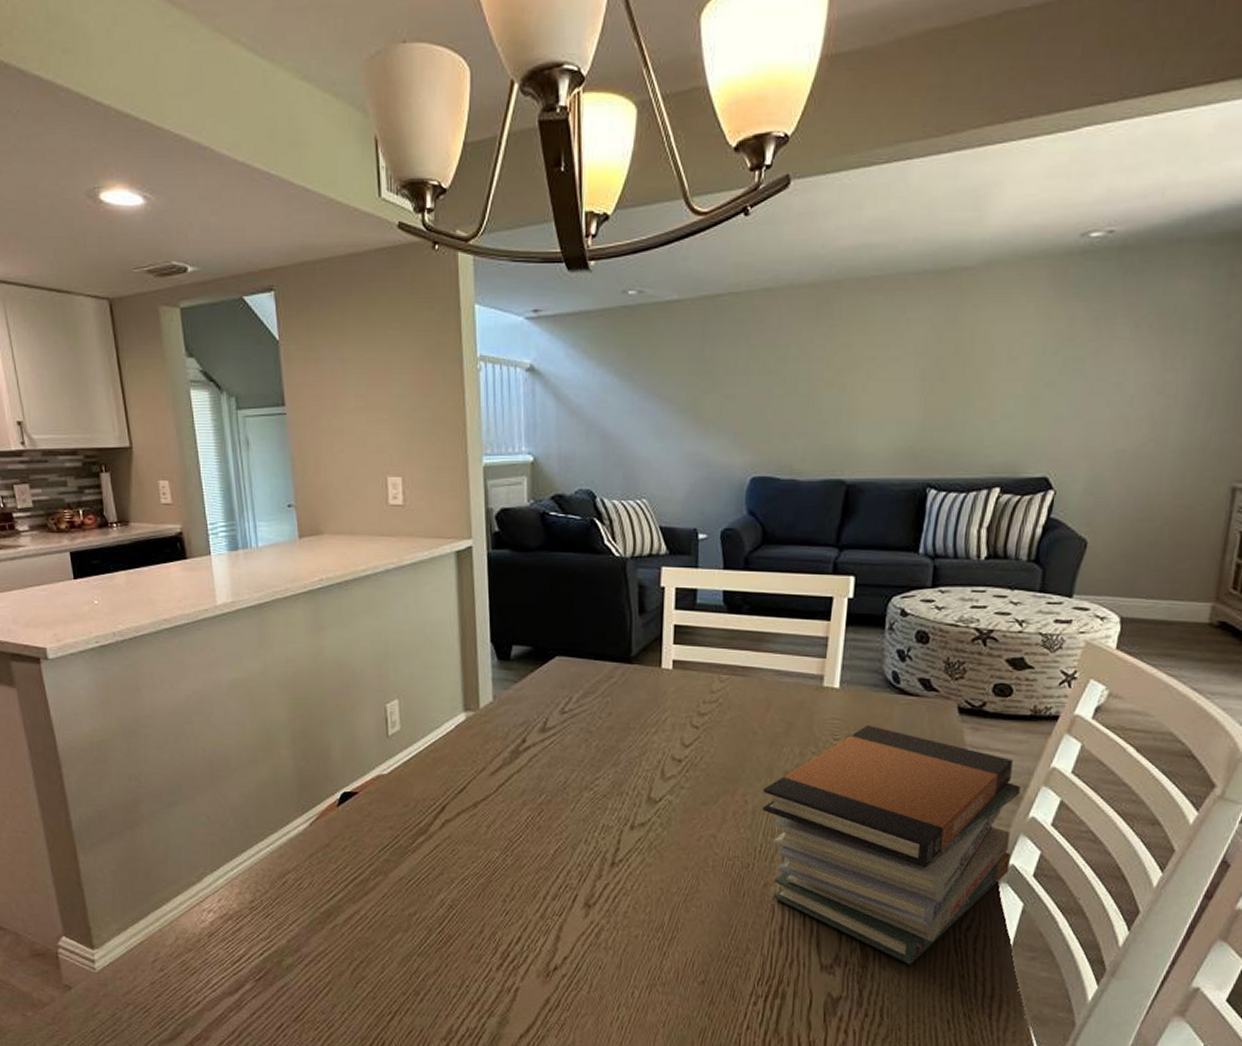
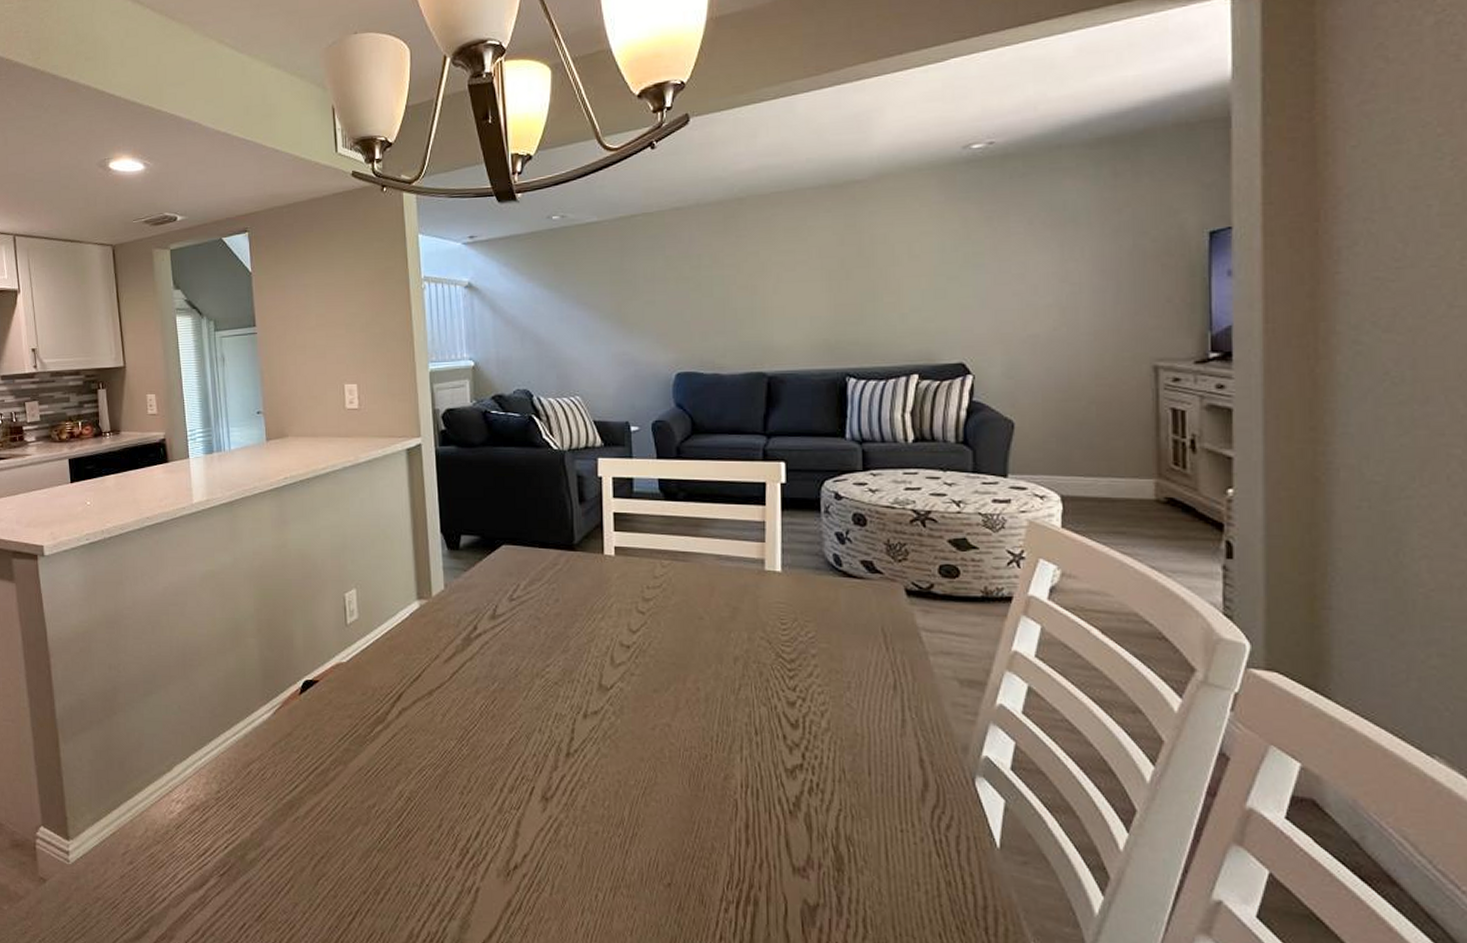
book stack: present [762,724,1020,965] -> none [714,608,983,869]

